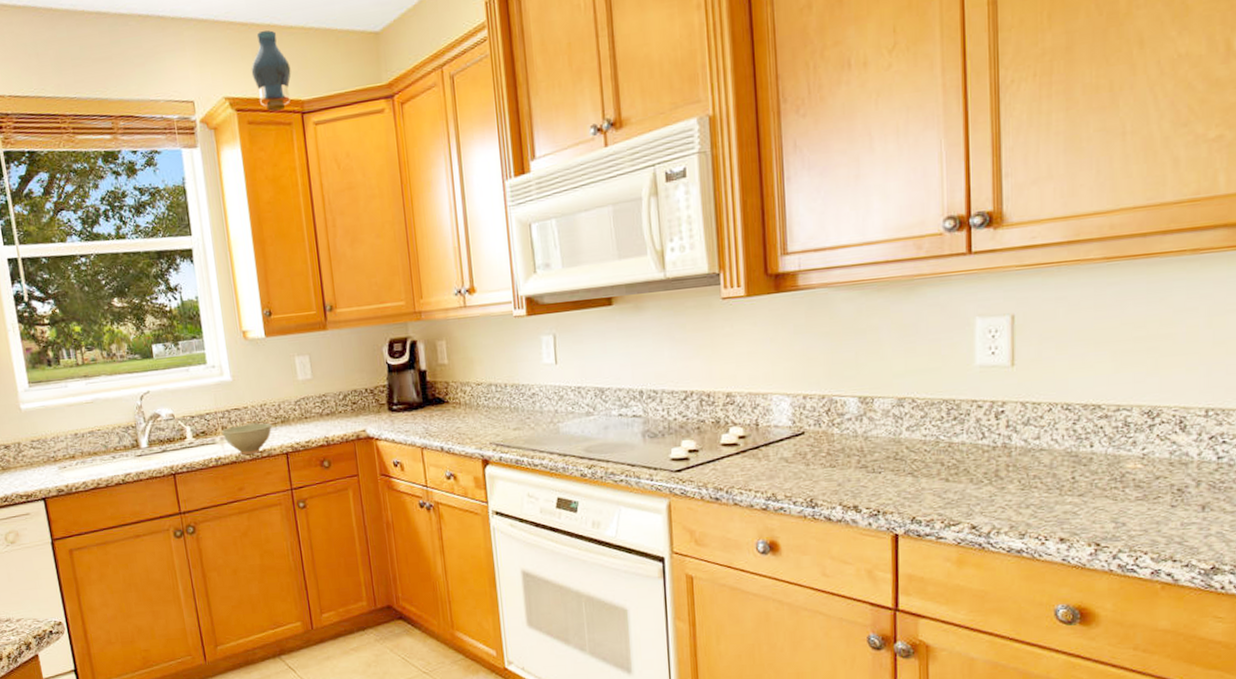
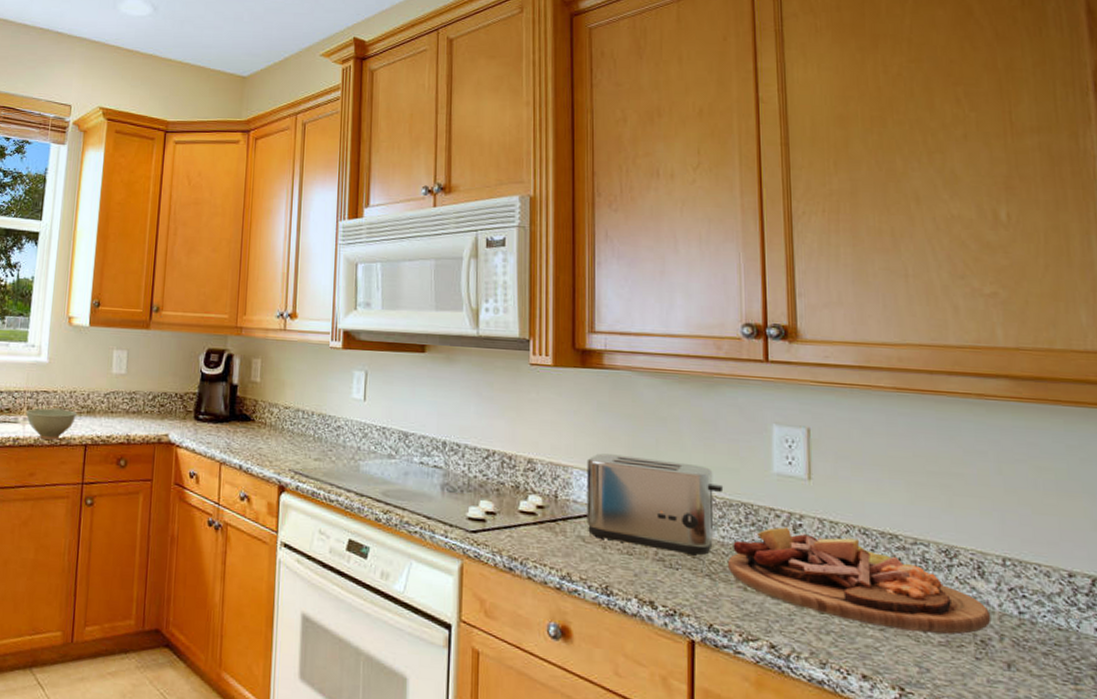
vase: present [251,30,292,112] -> none [127,59,163,127]
toaster: none [786,370,925,459] -> present [587,453,724,557]
food platter: none [929,415,1190,493] -> present [727,527,992,635]

